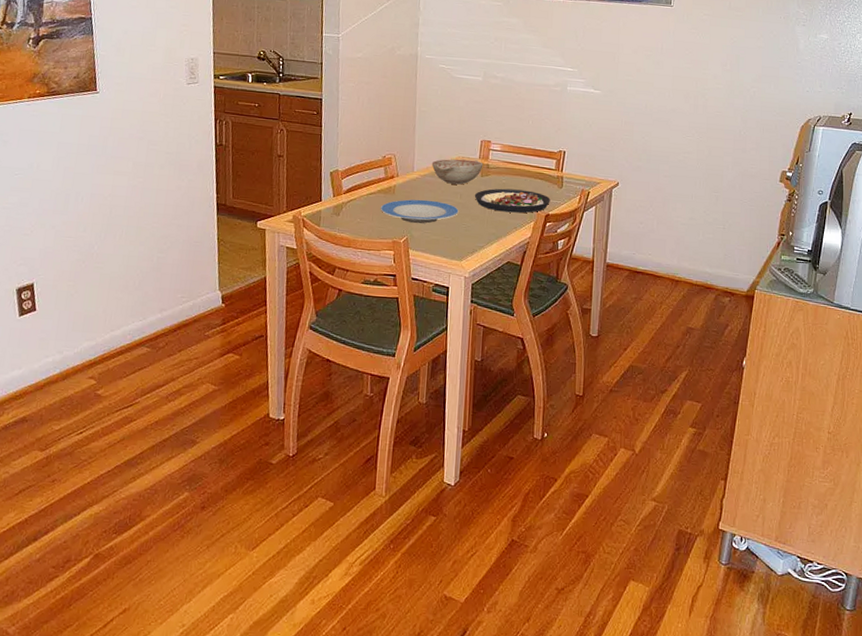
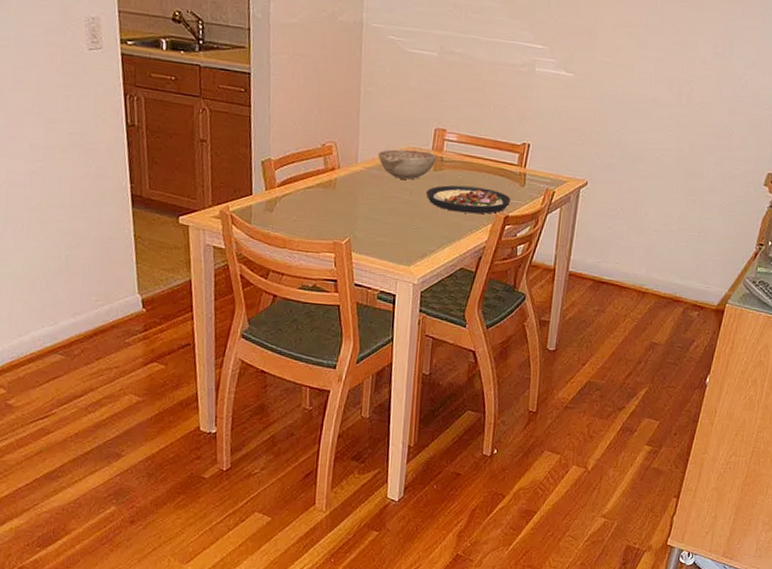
plate: present [380,199,459,224] -> none [319,195,408,224]

